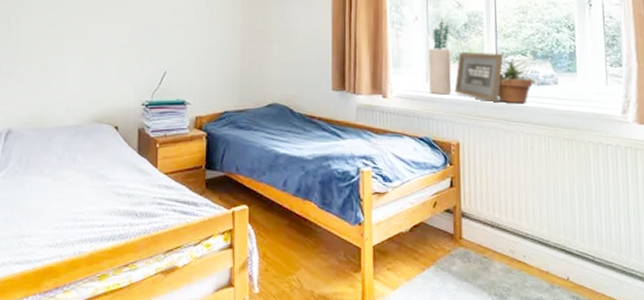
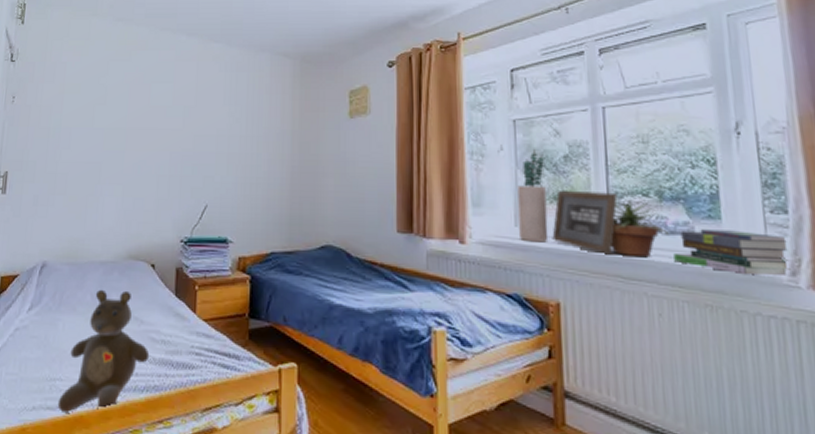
teddy bear: none [26,151,115,265] -> present [57,289,150,413]
books: none [543,80,622,115] -> present [673,229,791,277]

